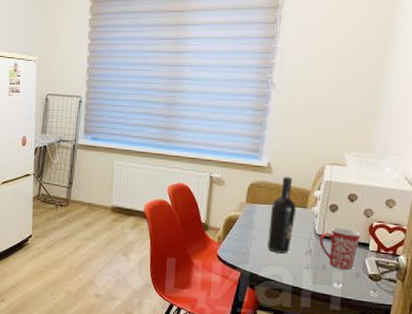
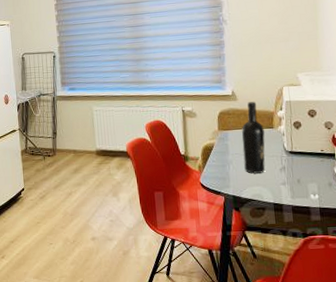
mug: present [319,227,361,270] -> none [290,142,326,181]

